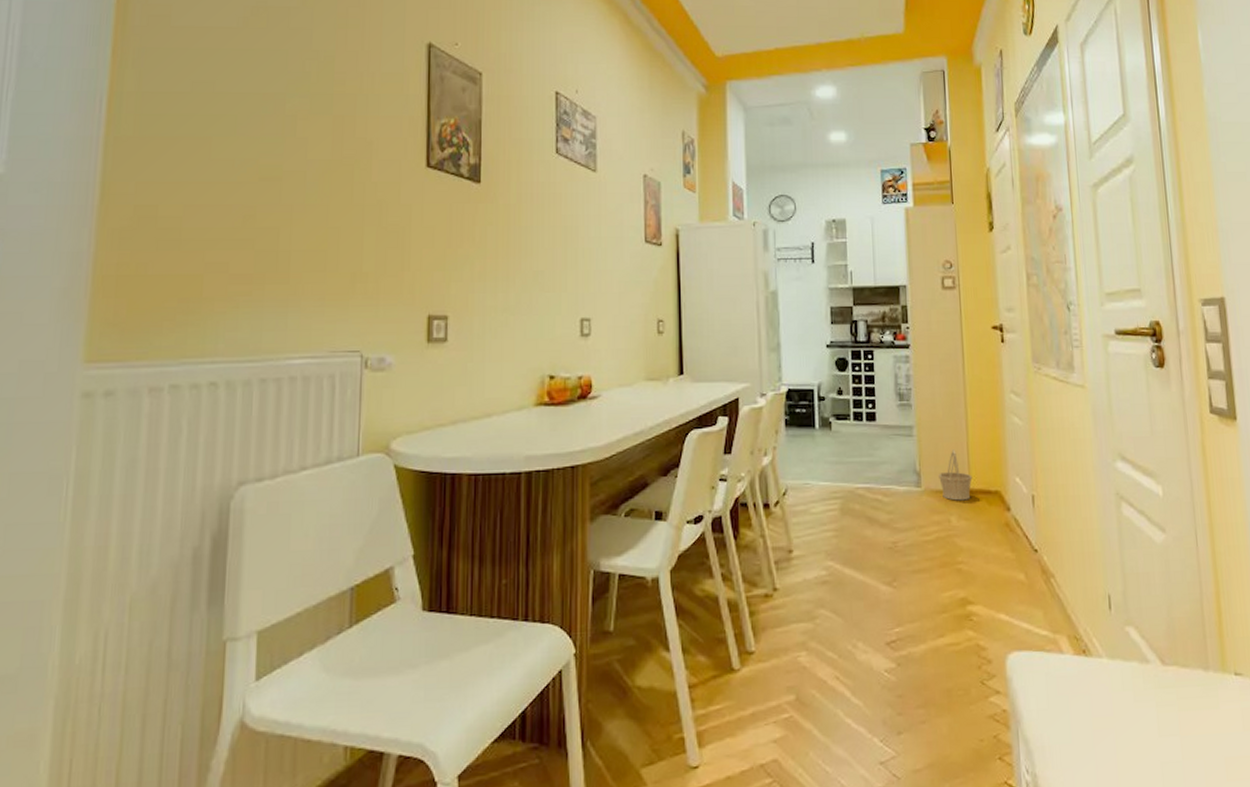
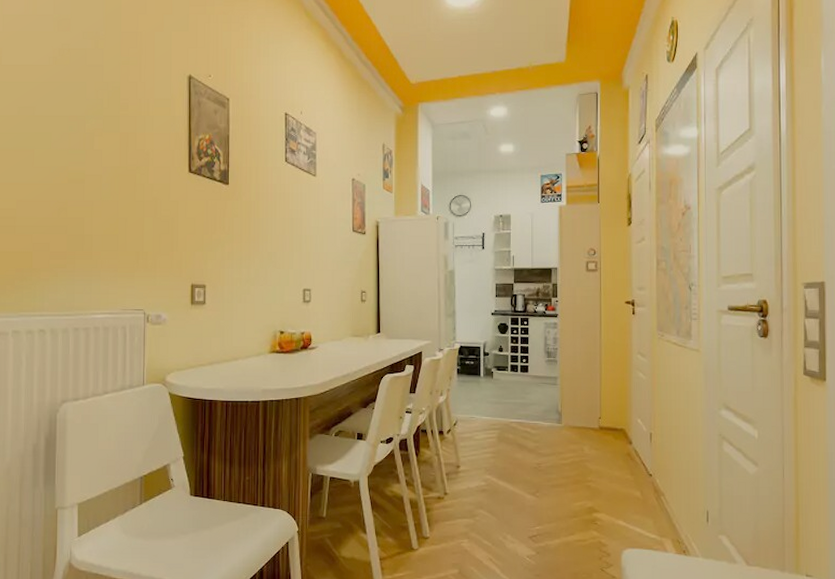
basket: present [939,449,973,501] -> none [576,396,603,435]

